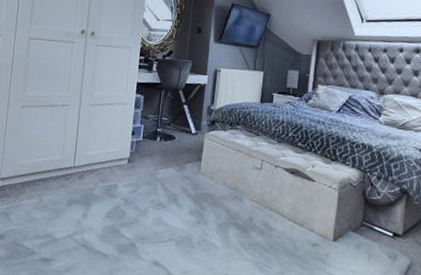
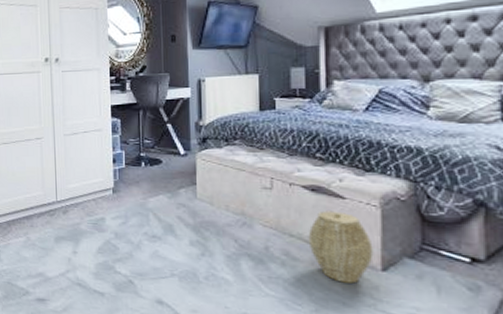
woven basket: none [283,190,330,251] -> present [308,211,374,284]

